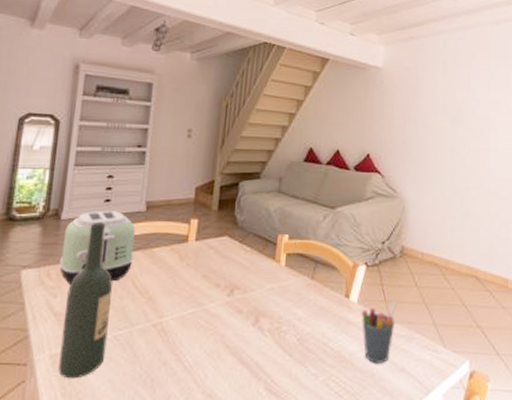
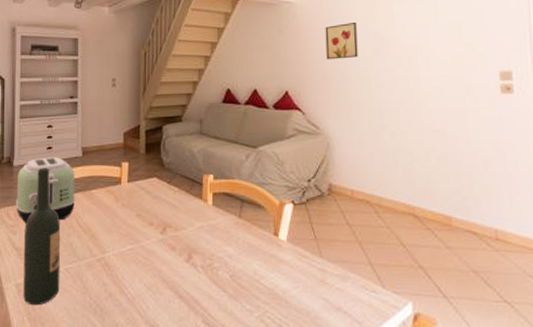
pen holder: present [361,300,396,363] -> none [291,239,328,302]
wall art: none [408,92,438,127] -> present [325,21,358,60]

